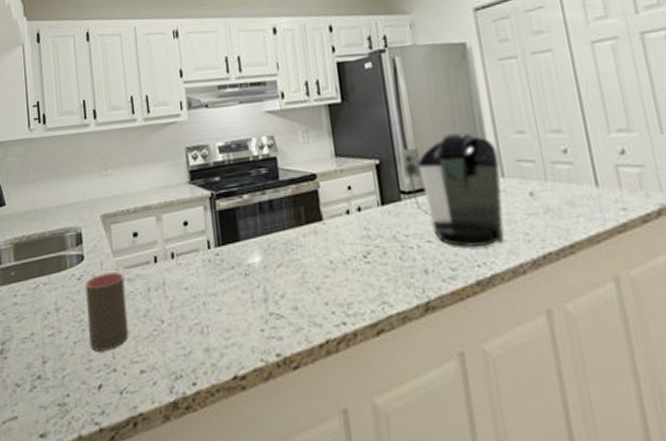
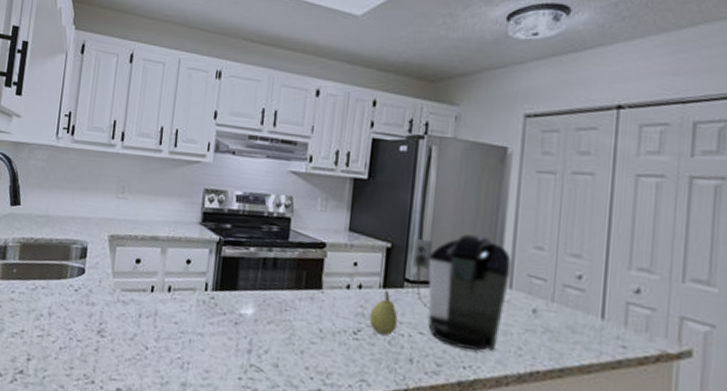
cup: present [85,272,129,351] -> none [74,290,120,363]
fruit: none [374,206,405,252] -> present [369,290,398,336]

